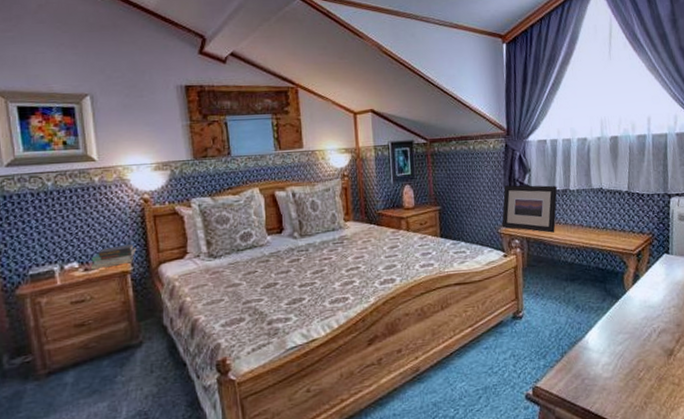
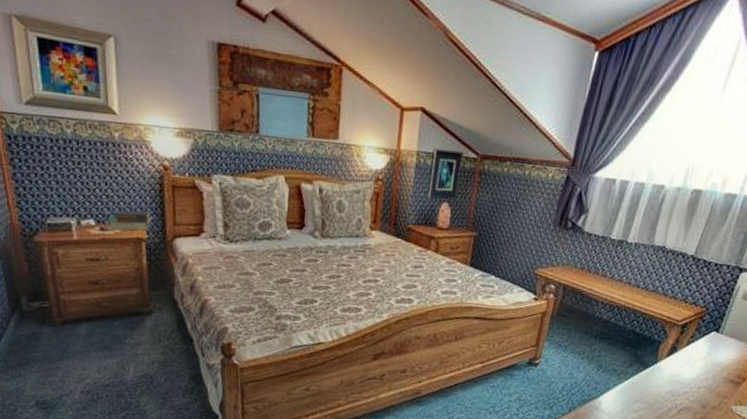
picture frame: present [501,185,558,233] -> none [540,223,613,285]

